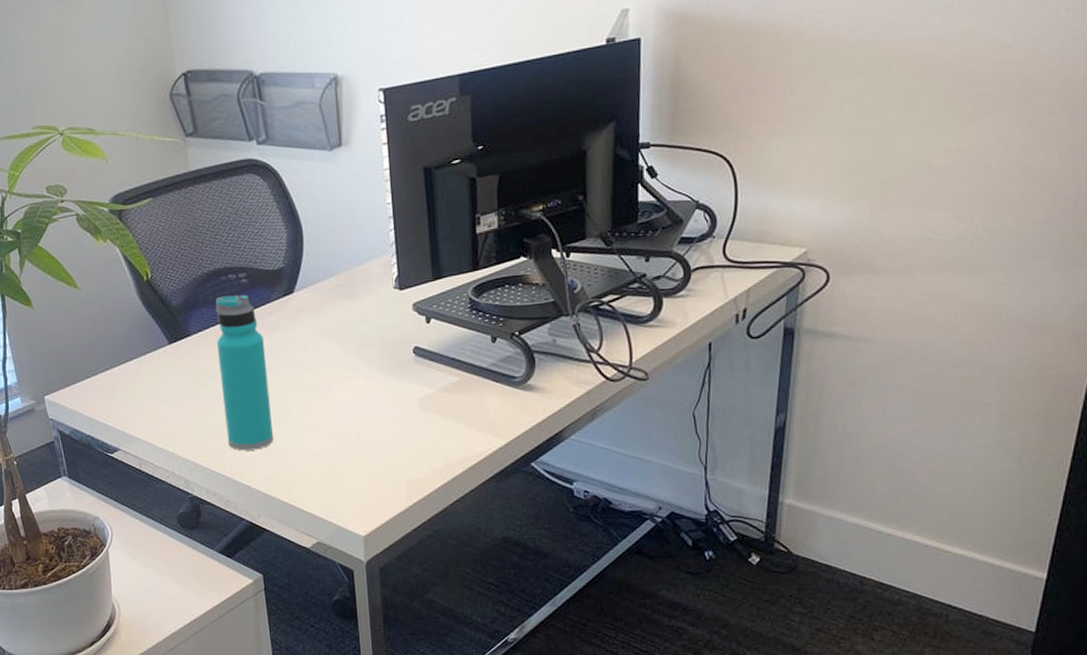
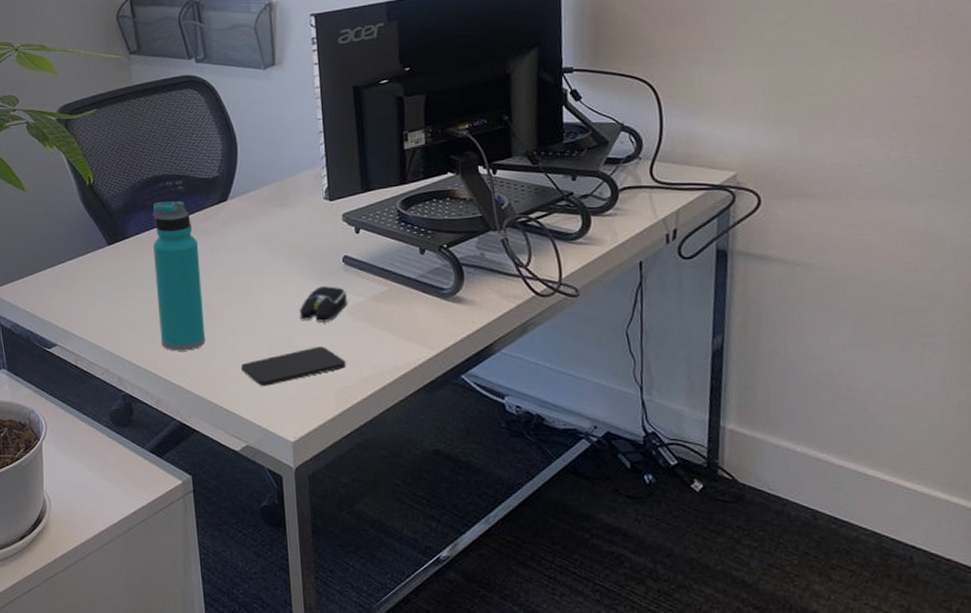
smartphone: none [311,440,417,482] -> present [241,346,346,386]
computer mouse: none [369,378,418,416] -> present [299,286,347,322]

